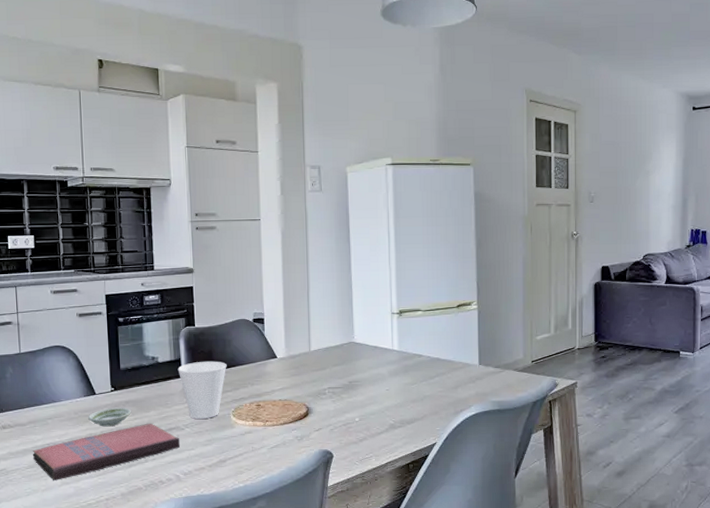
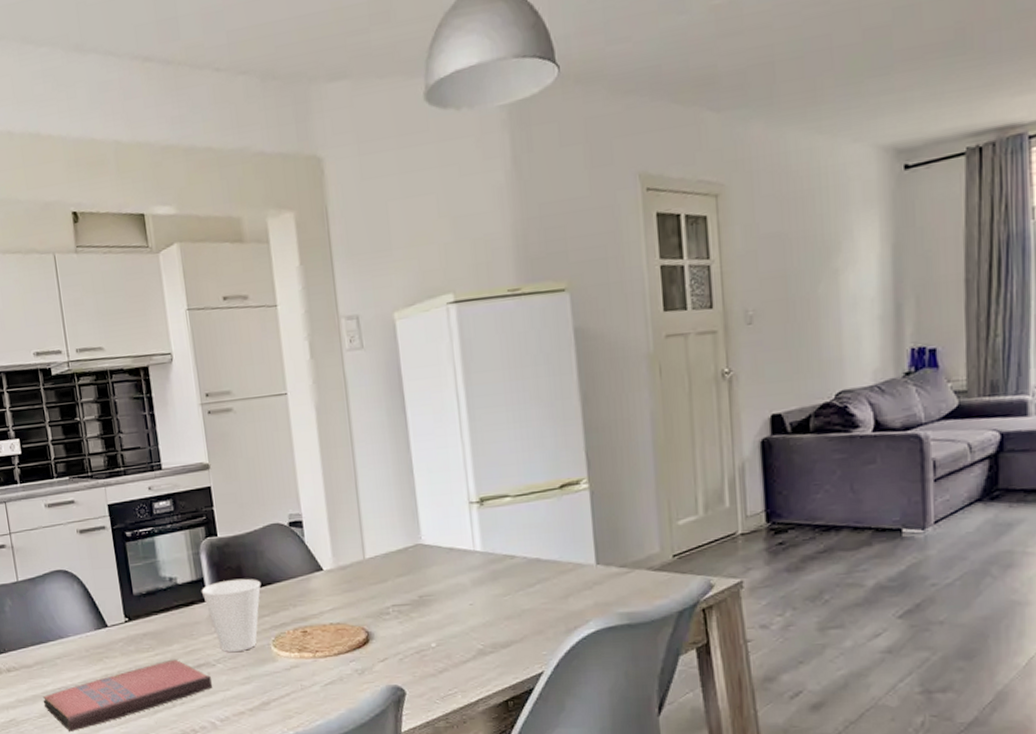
saucer: present [88,407,132,427] -> none [101,641,152,666]

